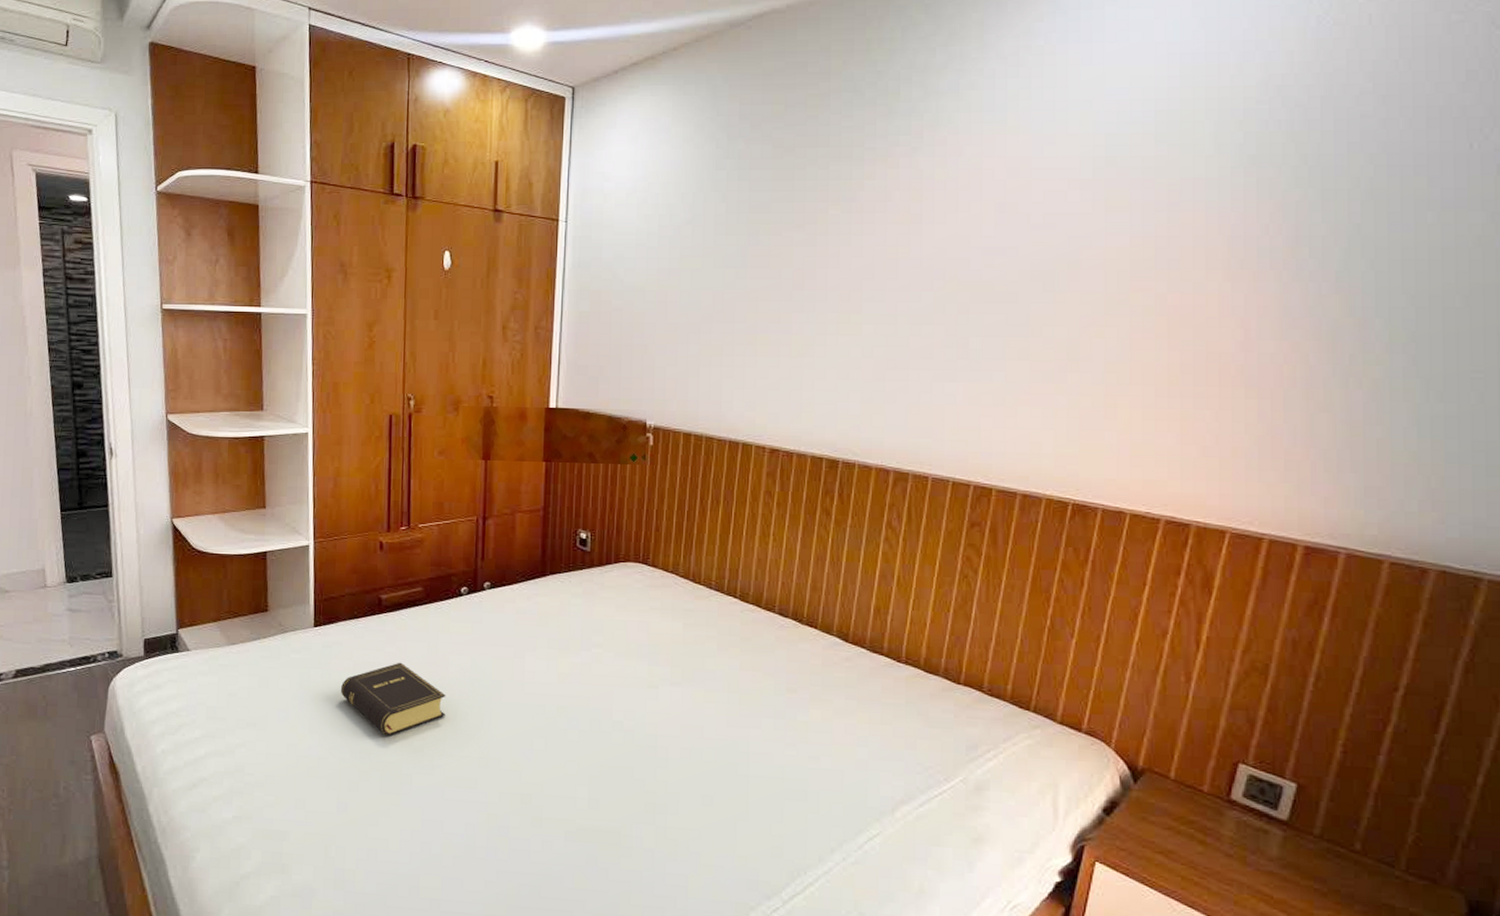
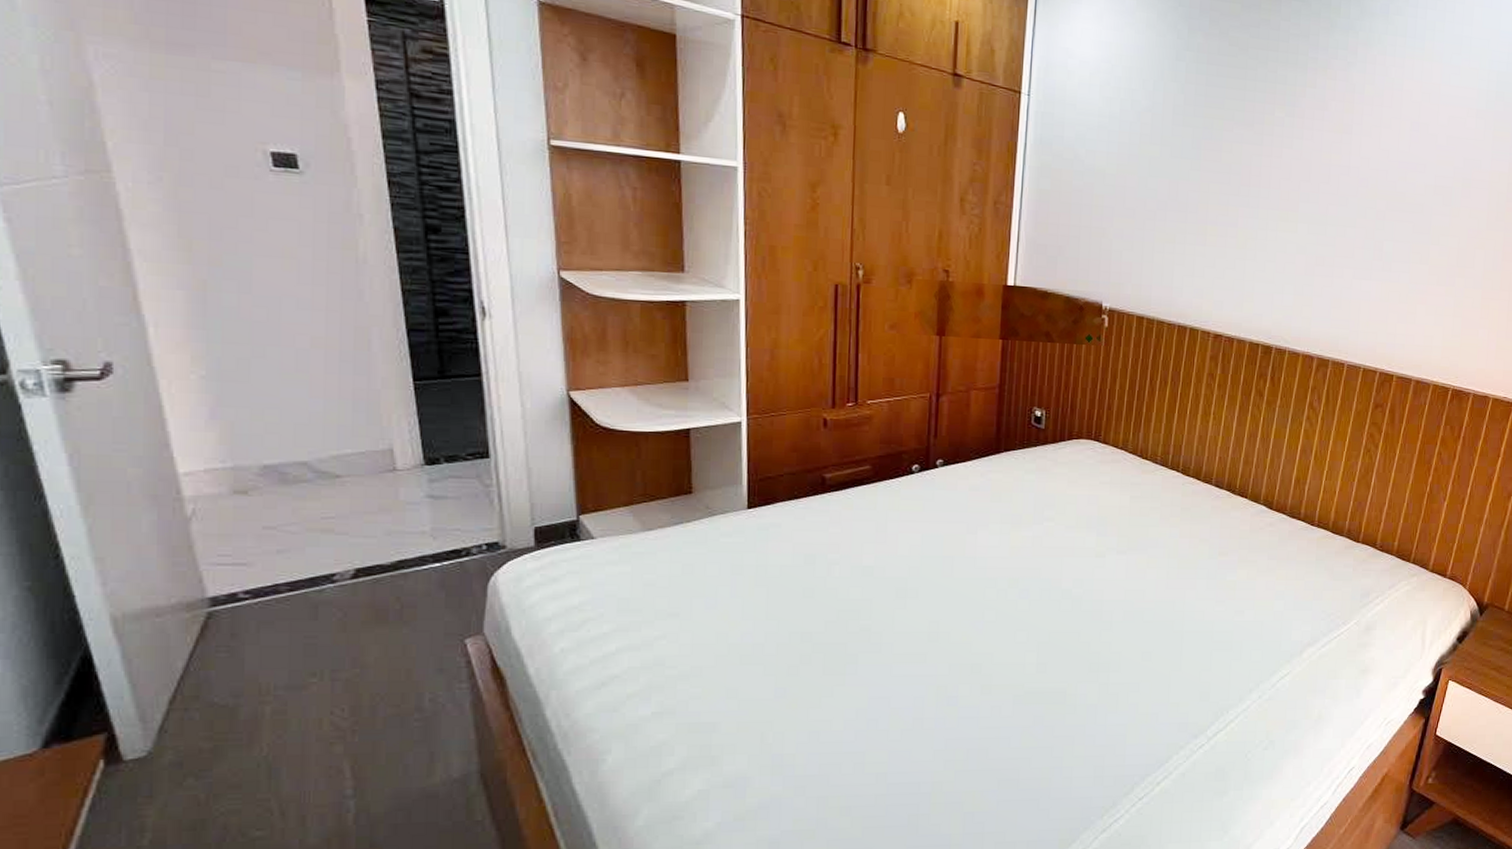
book: present [341,662,446,737] -> none [779,542,895,618]

